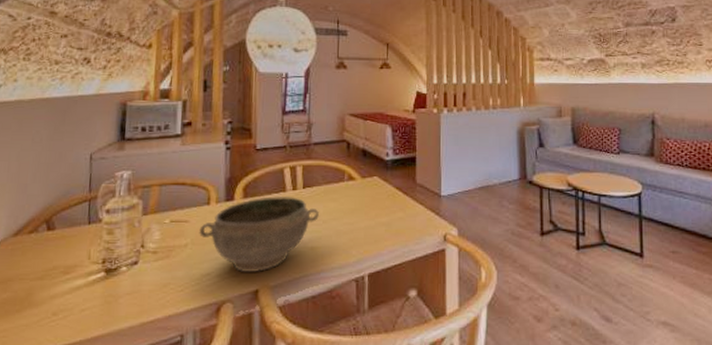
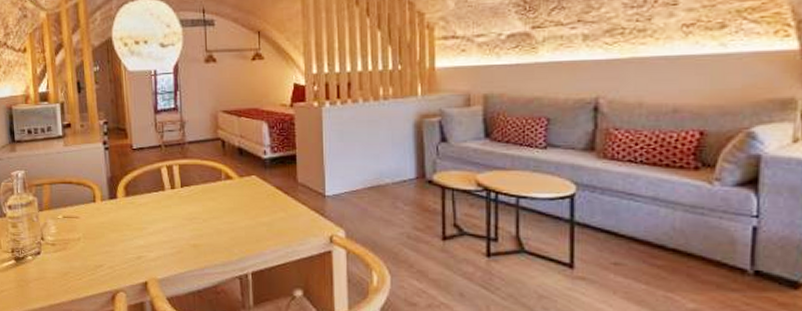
bowl: present [199,196,320,272] -> none [89,195,200,266]

